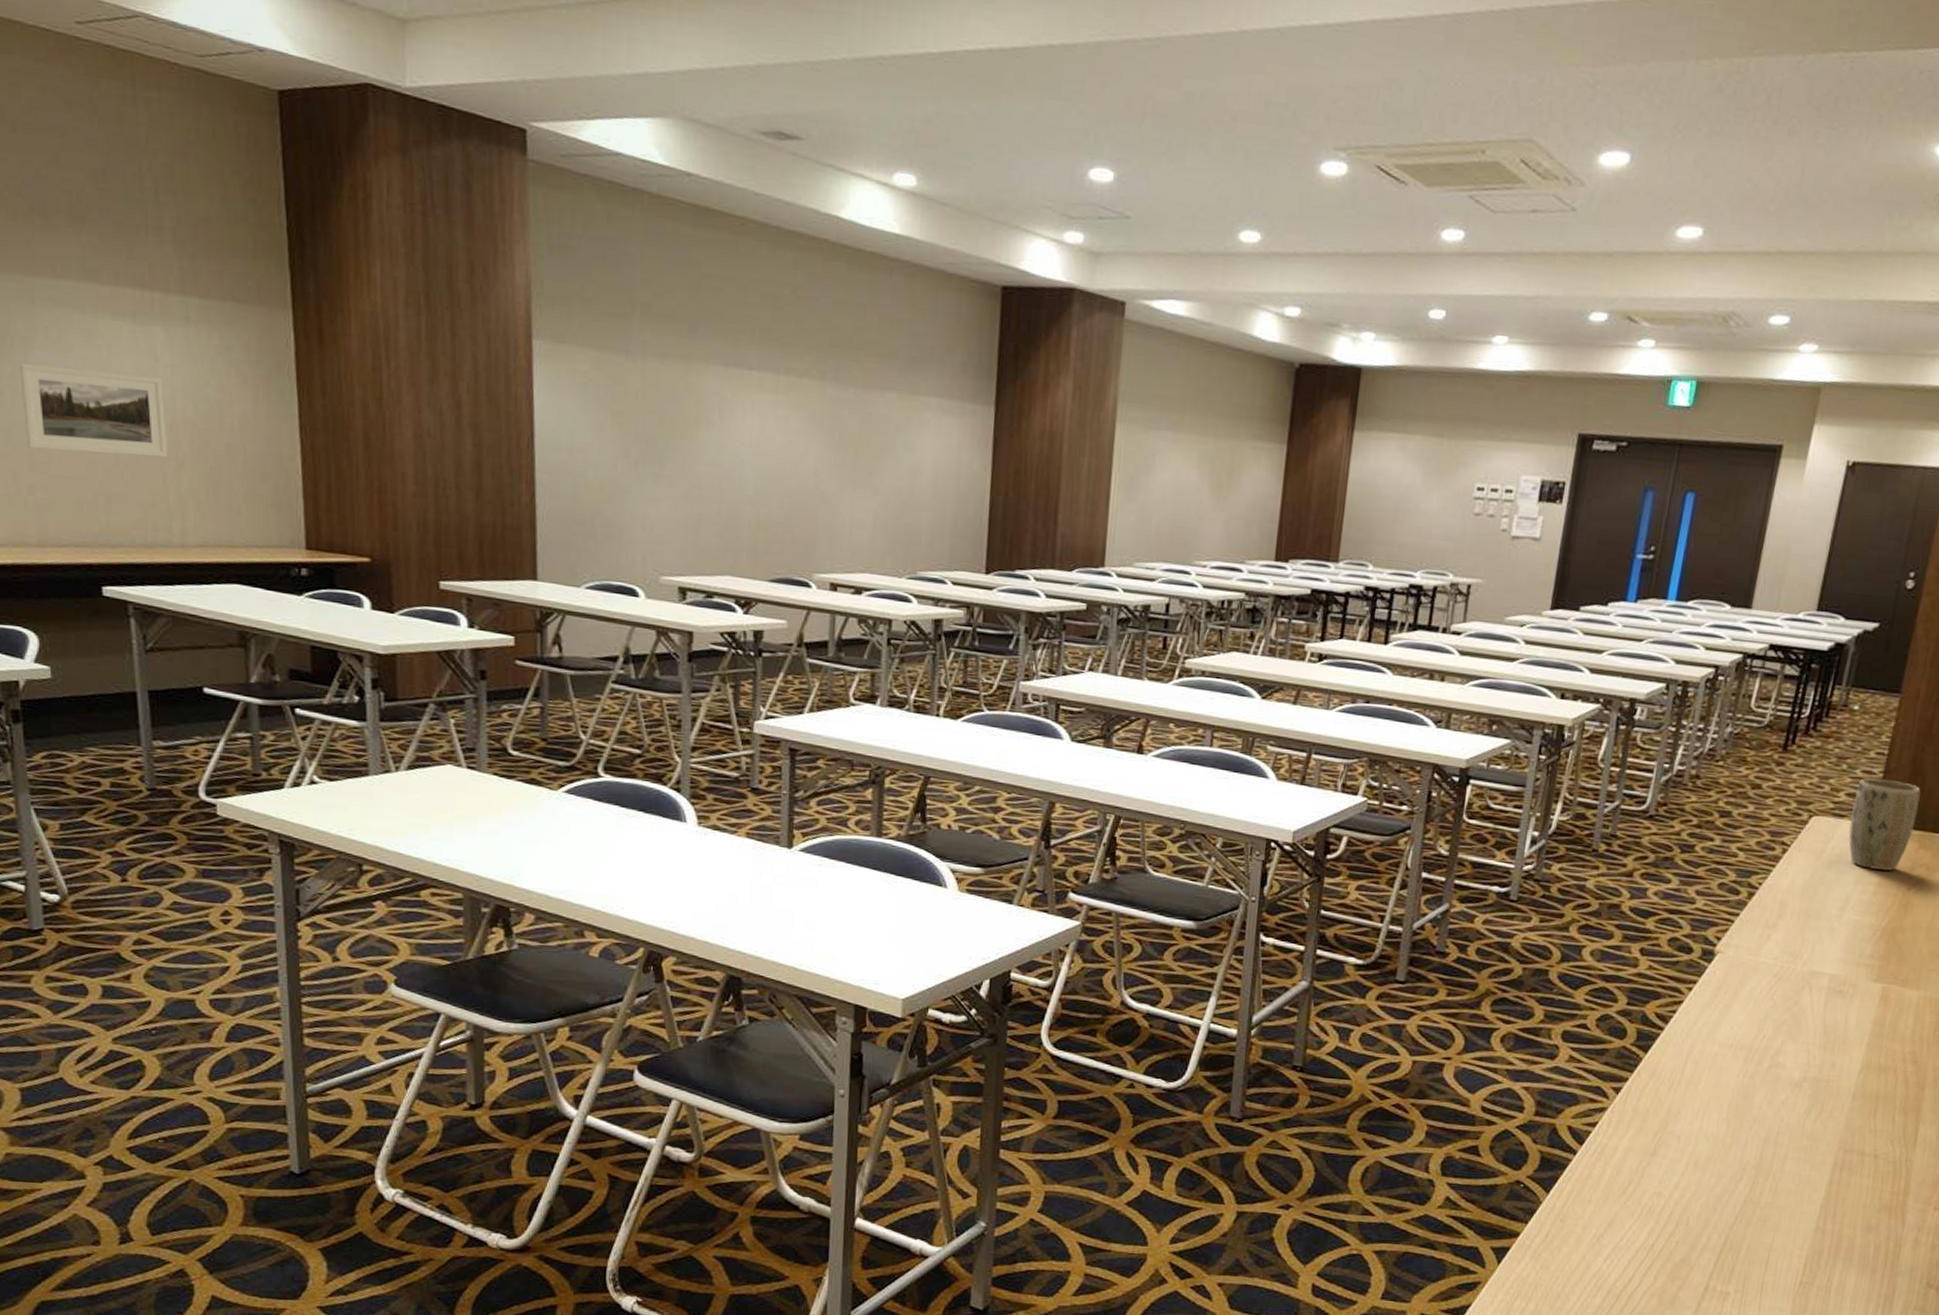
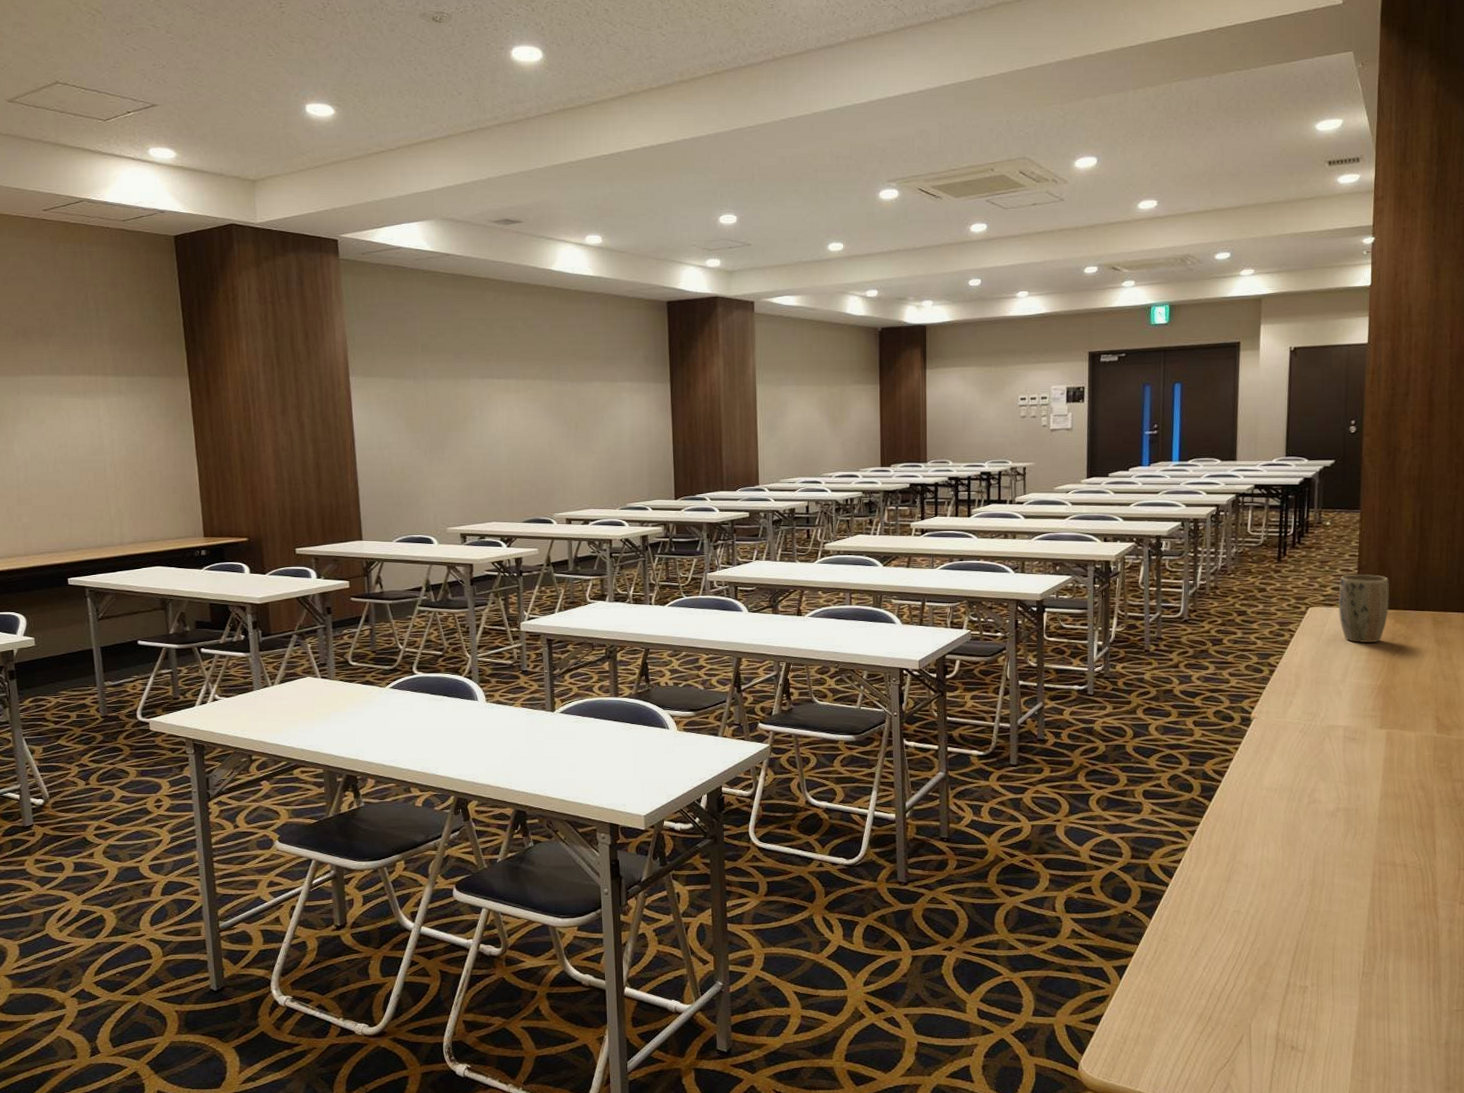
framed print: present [18,362,168,458] -> none [10,432,110,490]

